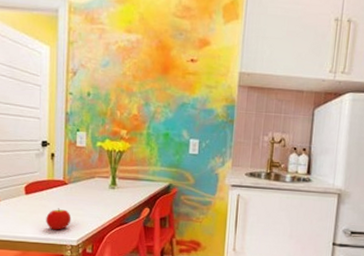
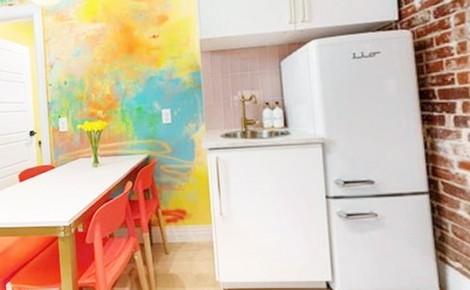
fruit: present [46,208,71,230] -> none [39,191,62,213]

